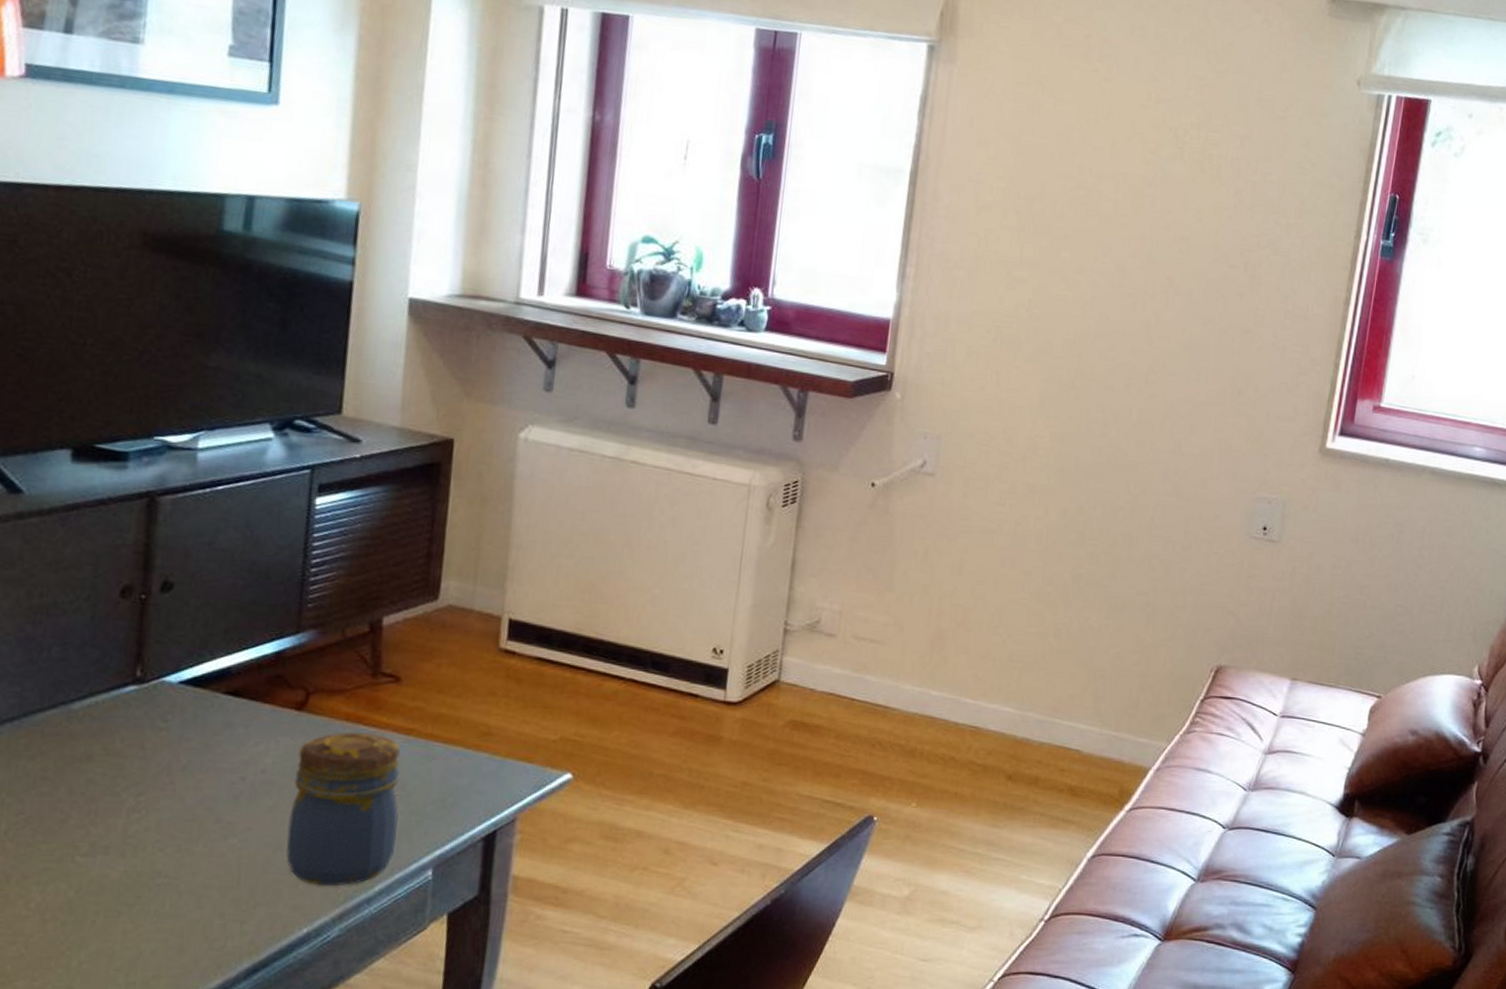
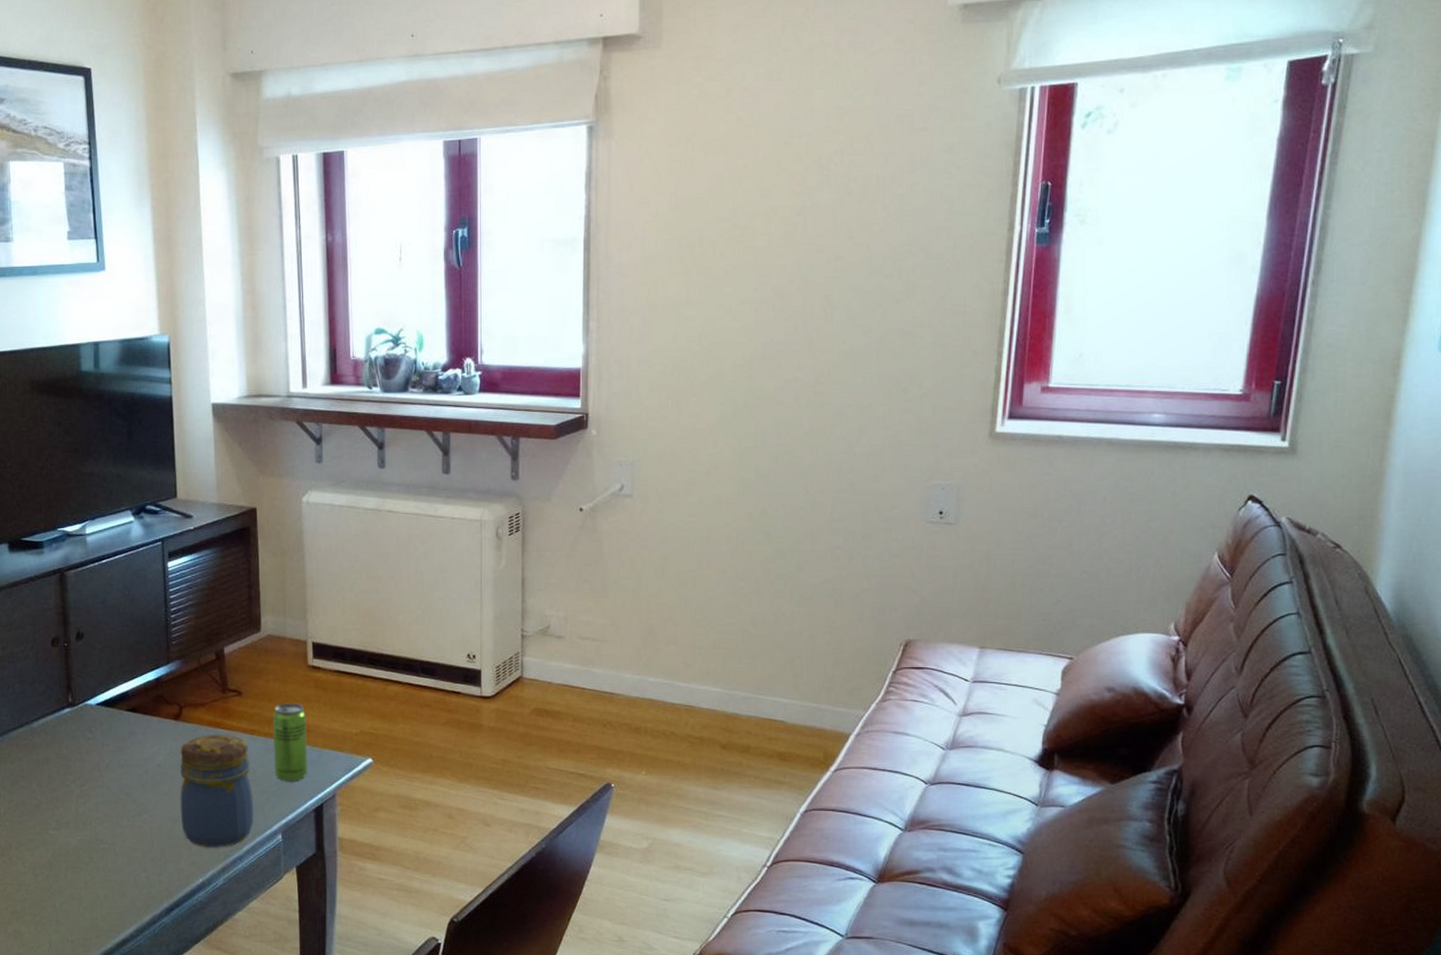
beverage can: none [433,694,488,799] -> present [272,702,308,781]

